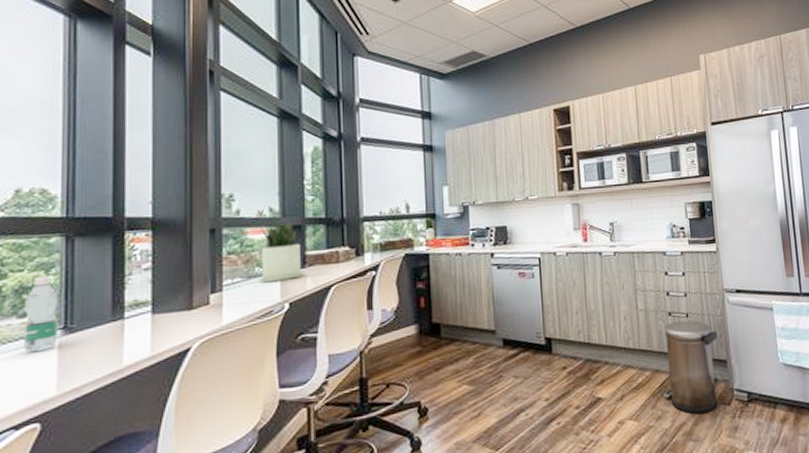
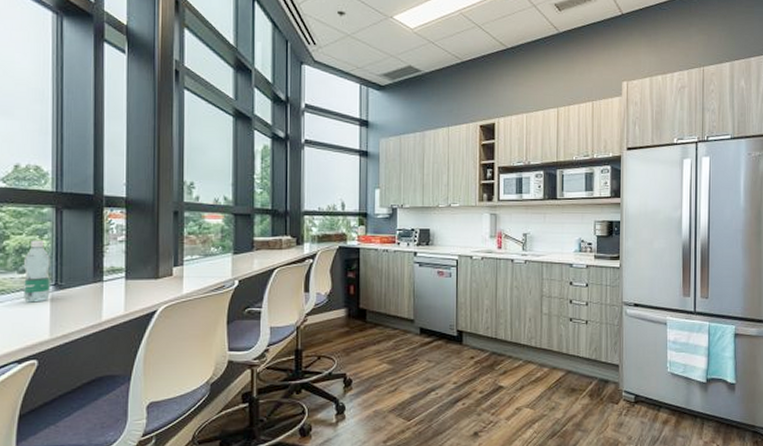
planter: present [259,221,306,283] -> none [214,209,253,261]
pedal bin: present [663,320,718,415] -> none [558,326,613,409]

